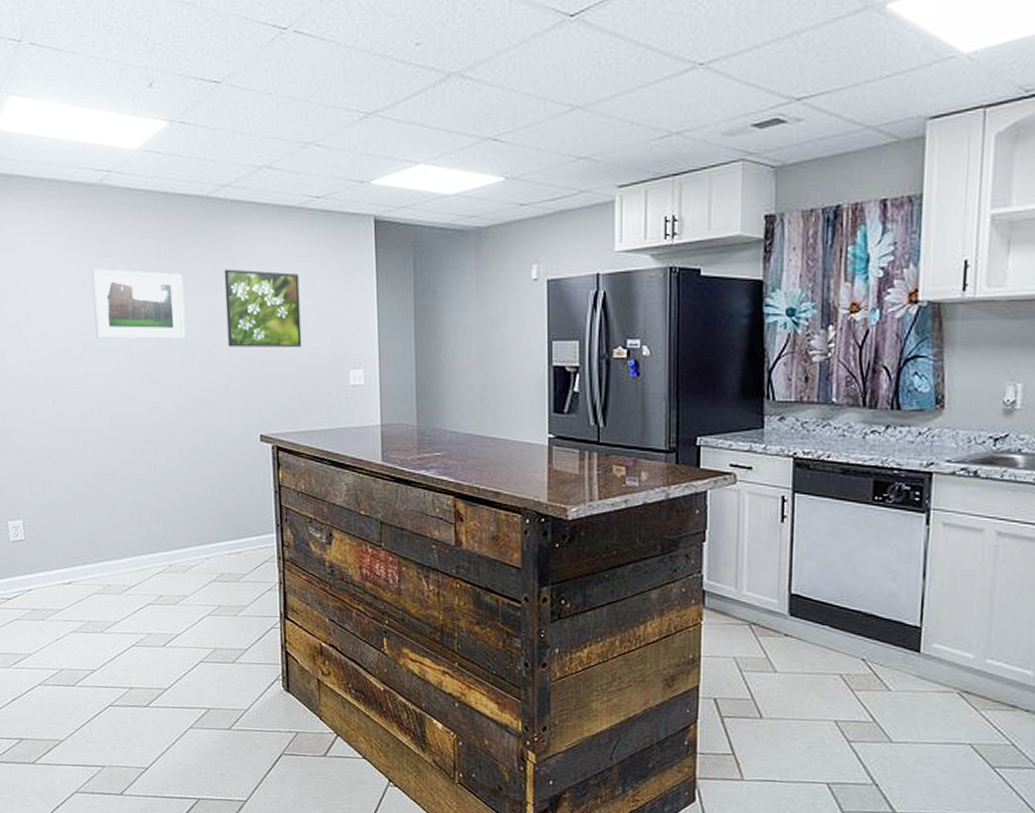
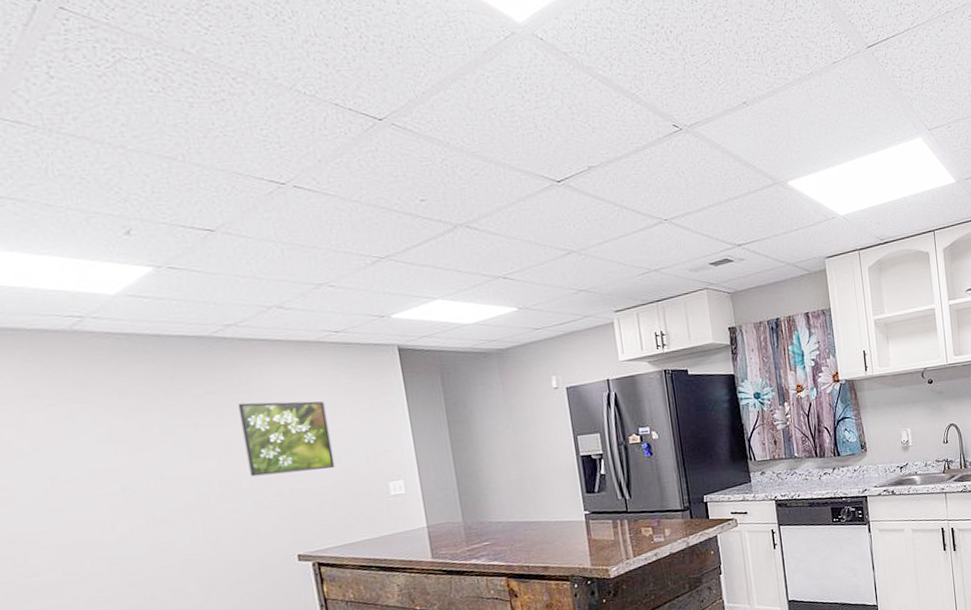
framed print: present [91,269,186,340] -> none [66,411,199,487]

